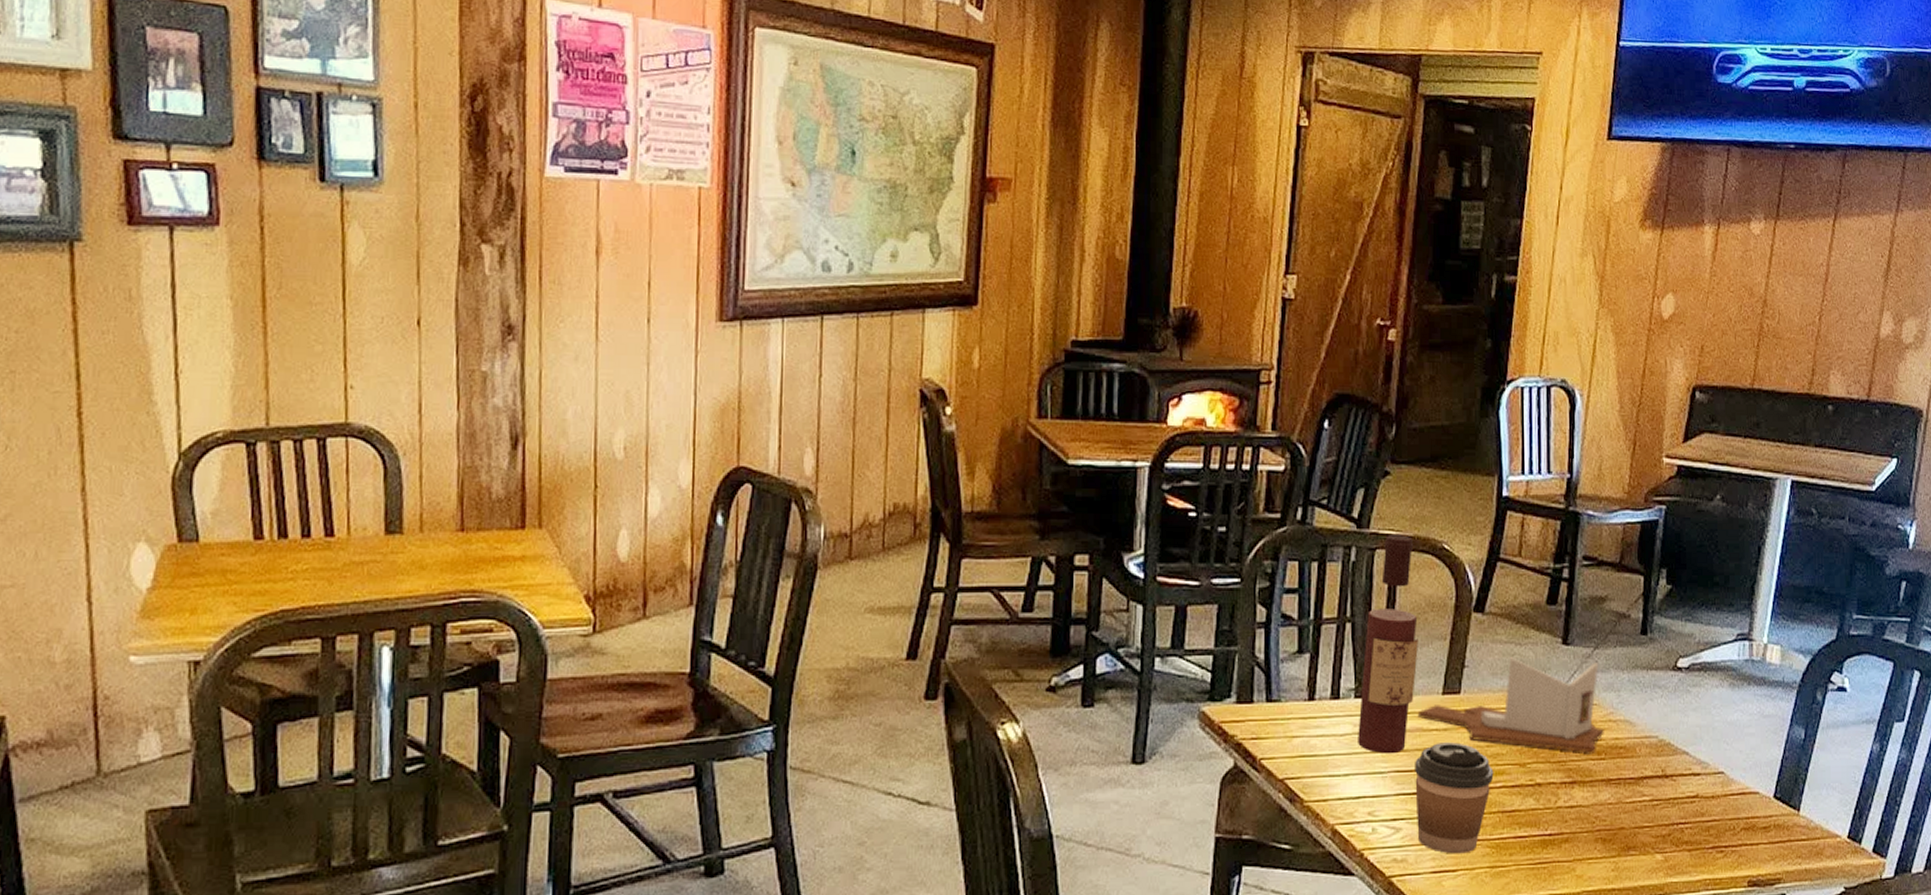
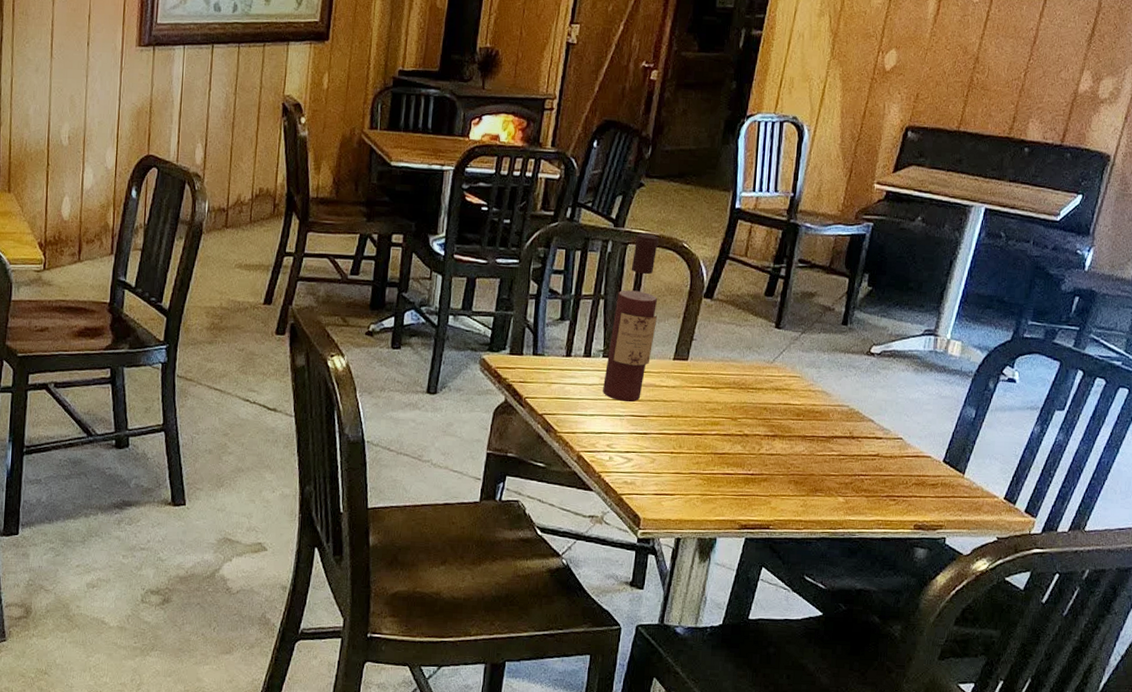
coffee cup: present [1415,742,1494,854] -> none [645,396,710,483]
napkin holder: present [1417,657,1604,753] -> none [652,335,804,415]

